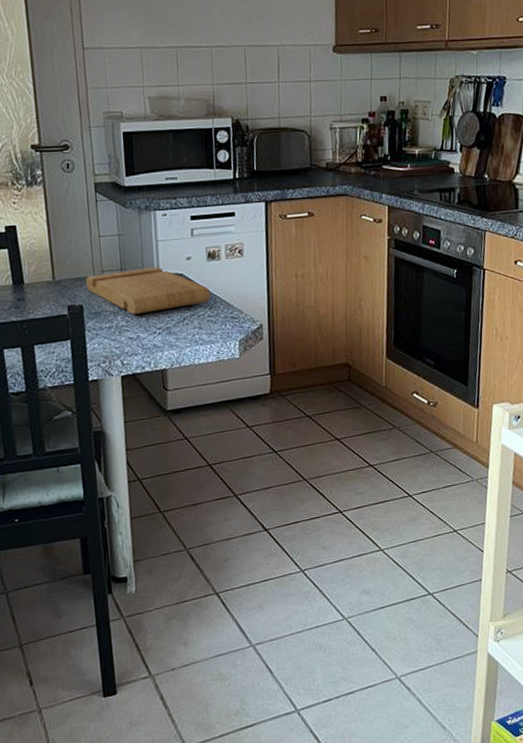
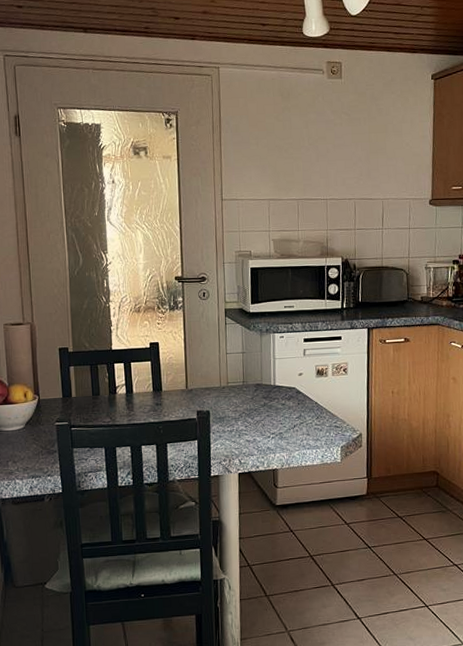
cutting board: present [85,267,210,315] -> none [213,381,318,421]

